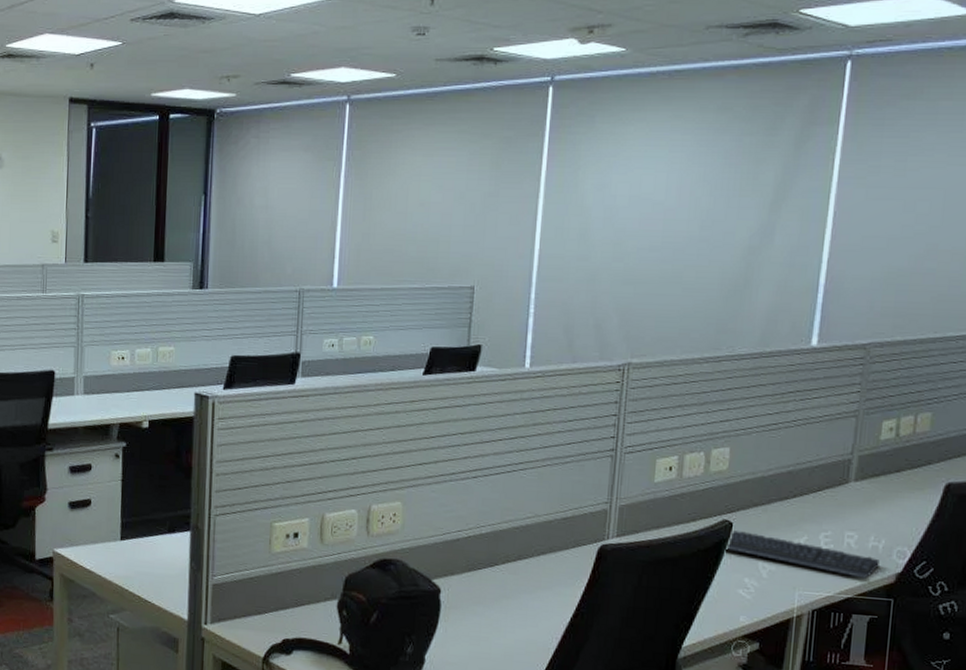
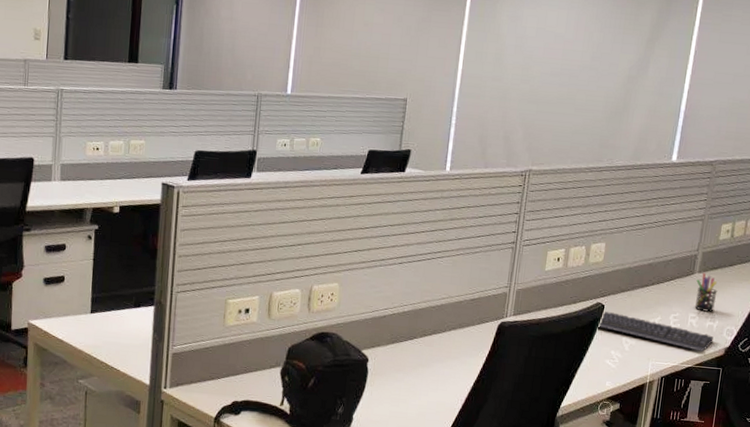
pen holder: none [851,480,882,530] -> present [694,272,718,312]

